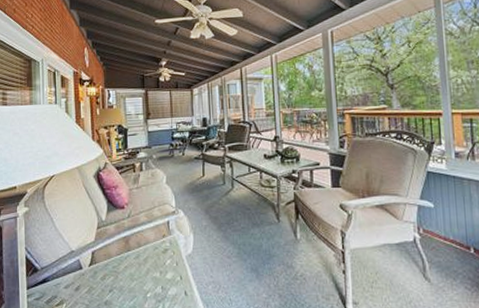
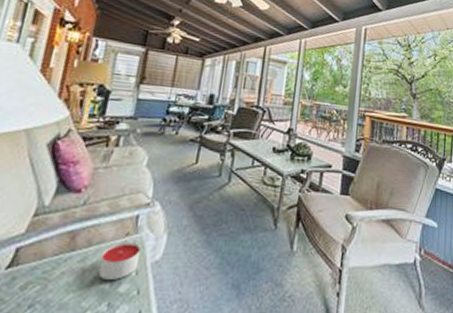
candle: none [149,242,176,270] -> present [98,242,141,280]

